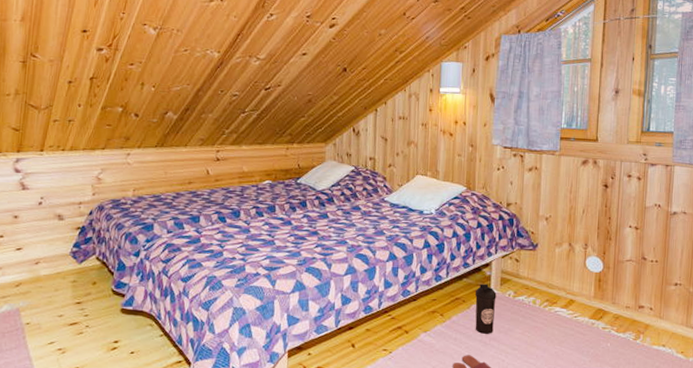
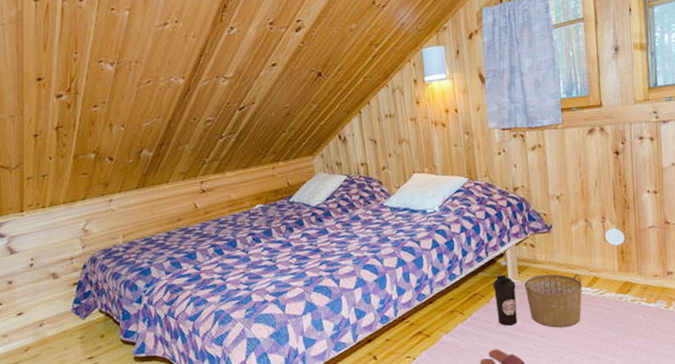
basket: none [504,289,559,344] -> present [524,274,583,328]

